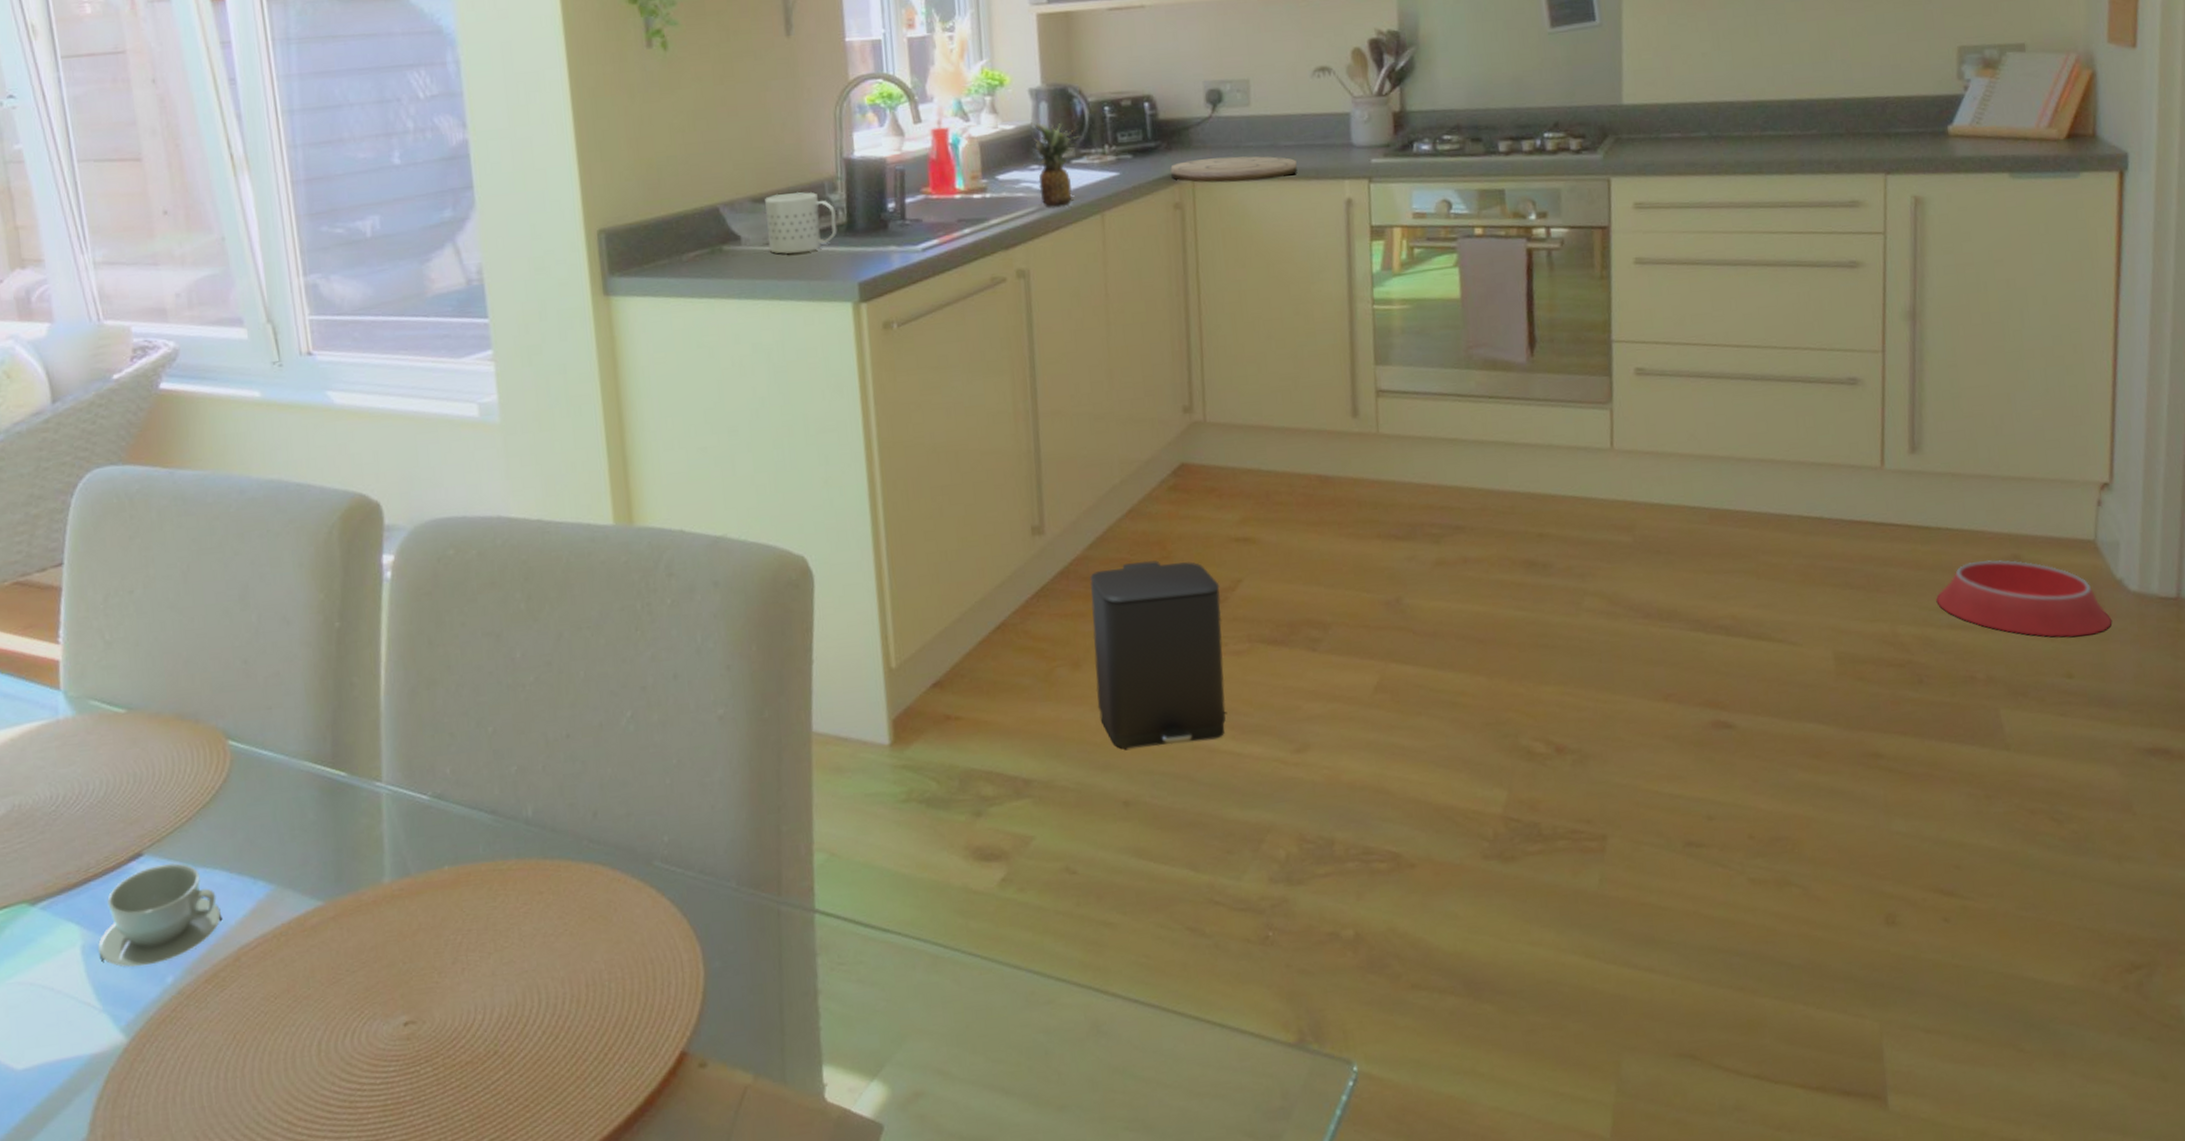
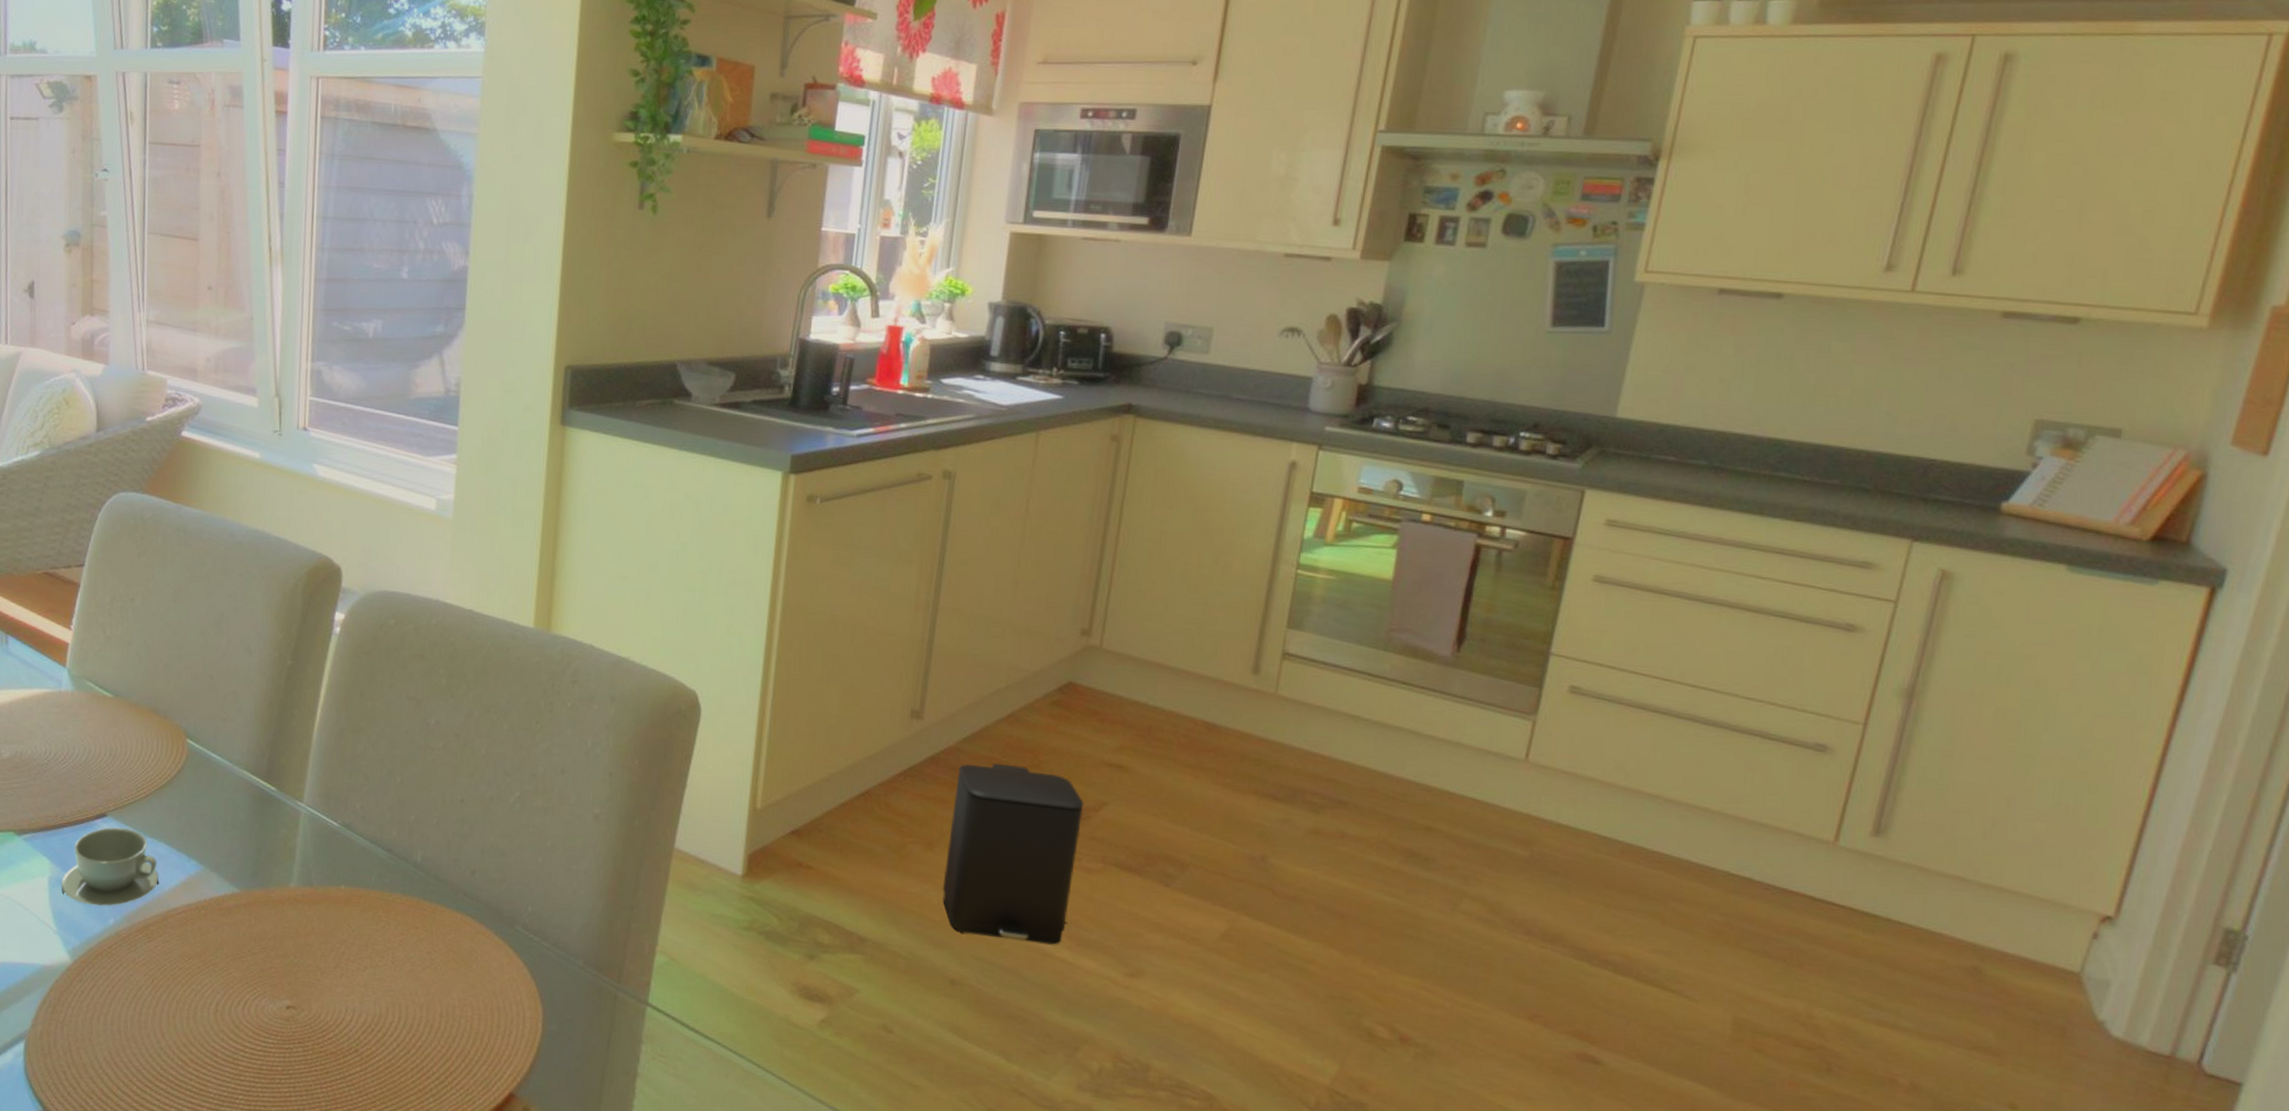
mug: present [764,192,838,254] -> none [715,361,784,418]
fruit: present [1031,122,1080,209] -> none [980,334,1030,420]
cutting board: present [1170,156,1298,183] -> none [1114,396,1246,429]
pet bowl: present [1936,559,2112,638] -> none [1867,962,2081,1071]

